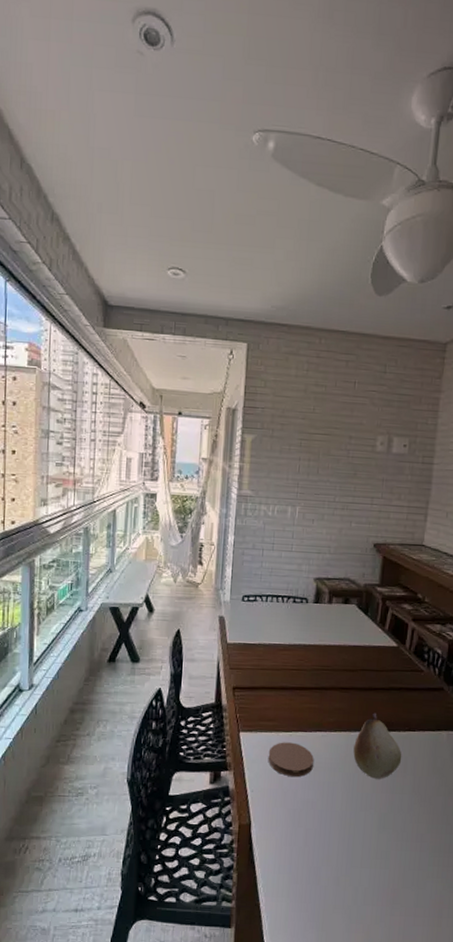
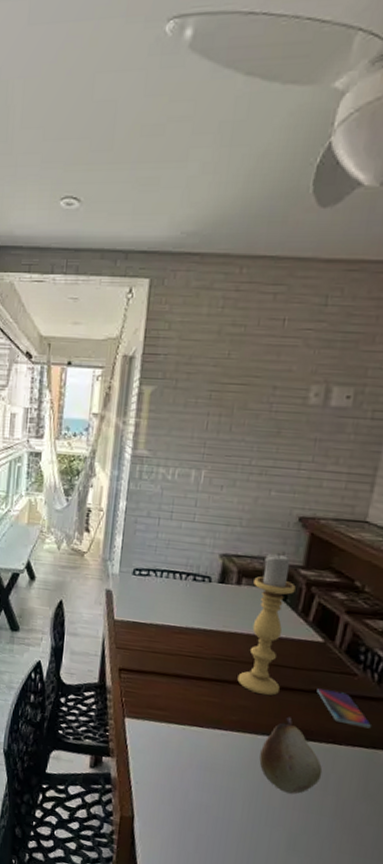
coaster: present [268,742,314,778] -> none [156,735,210,776]
candle holder: none [333,575,374,697] -> present [237,553,296,696]
smartphone: none [394,686,435,715] -> present [317,688,371,729]

